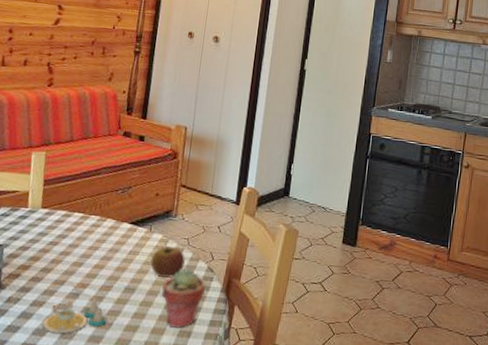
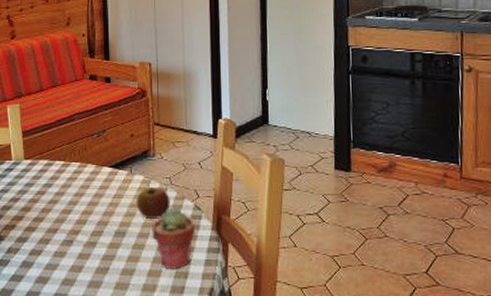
salt and pepper shaker set: present [42,298,107,334] -> none [43,244,103,281]

